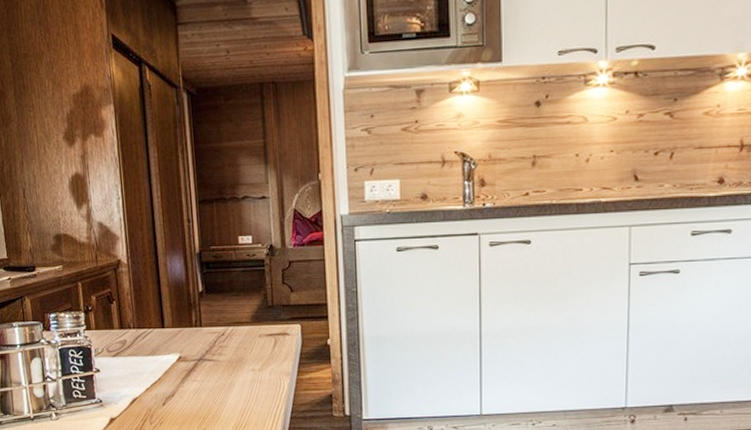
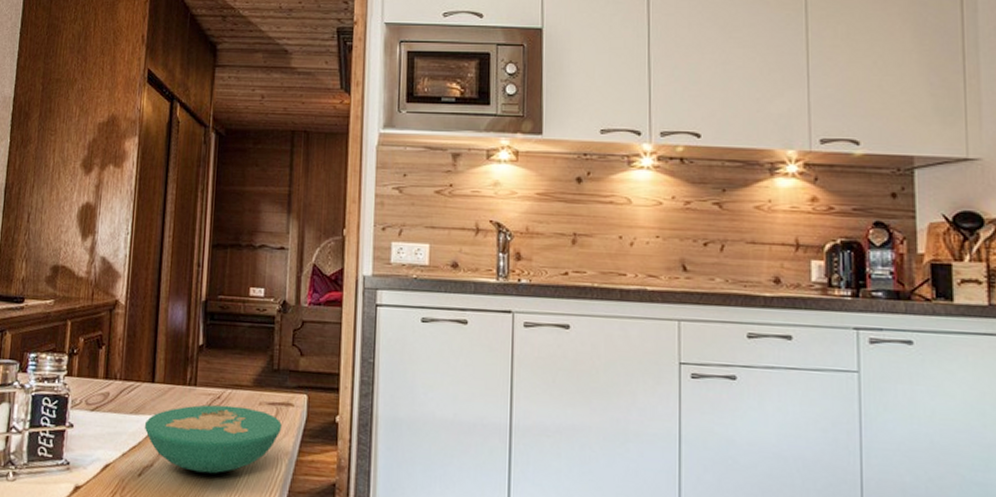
bowl: none [161,340,281,397] -> present [144,404,282,474]

